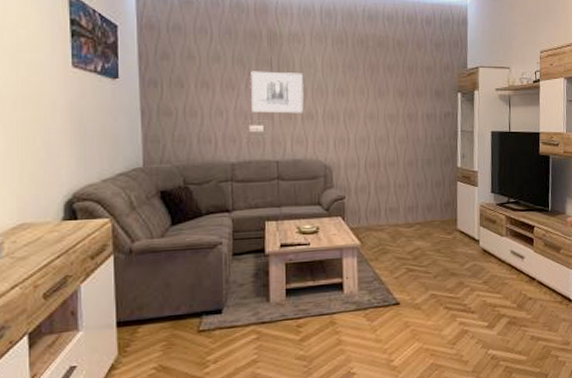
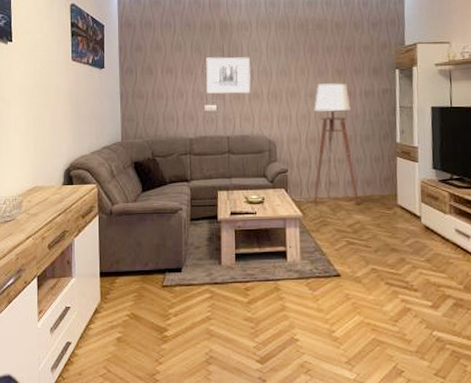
floor lamp: none [353,105,420,234] -> present [295,83,359,207]

